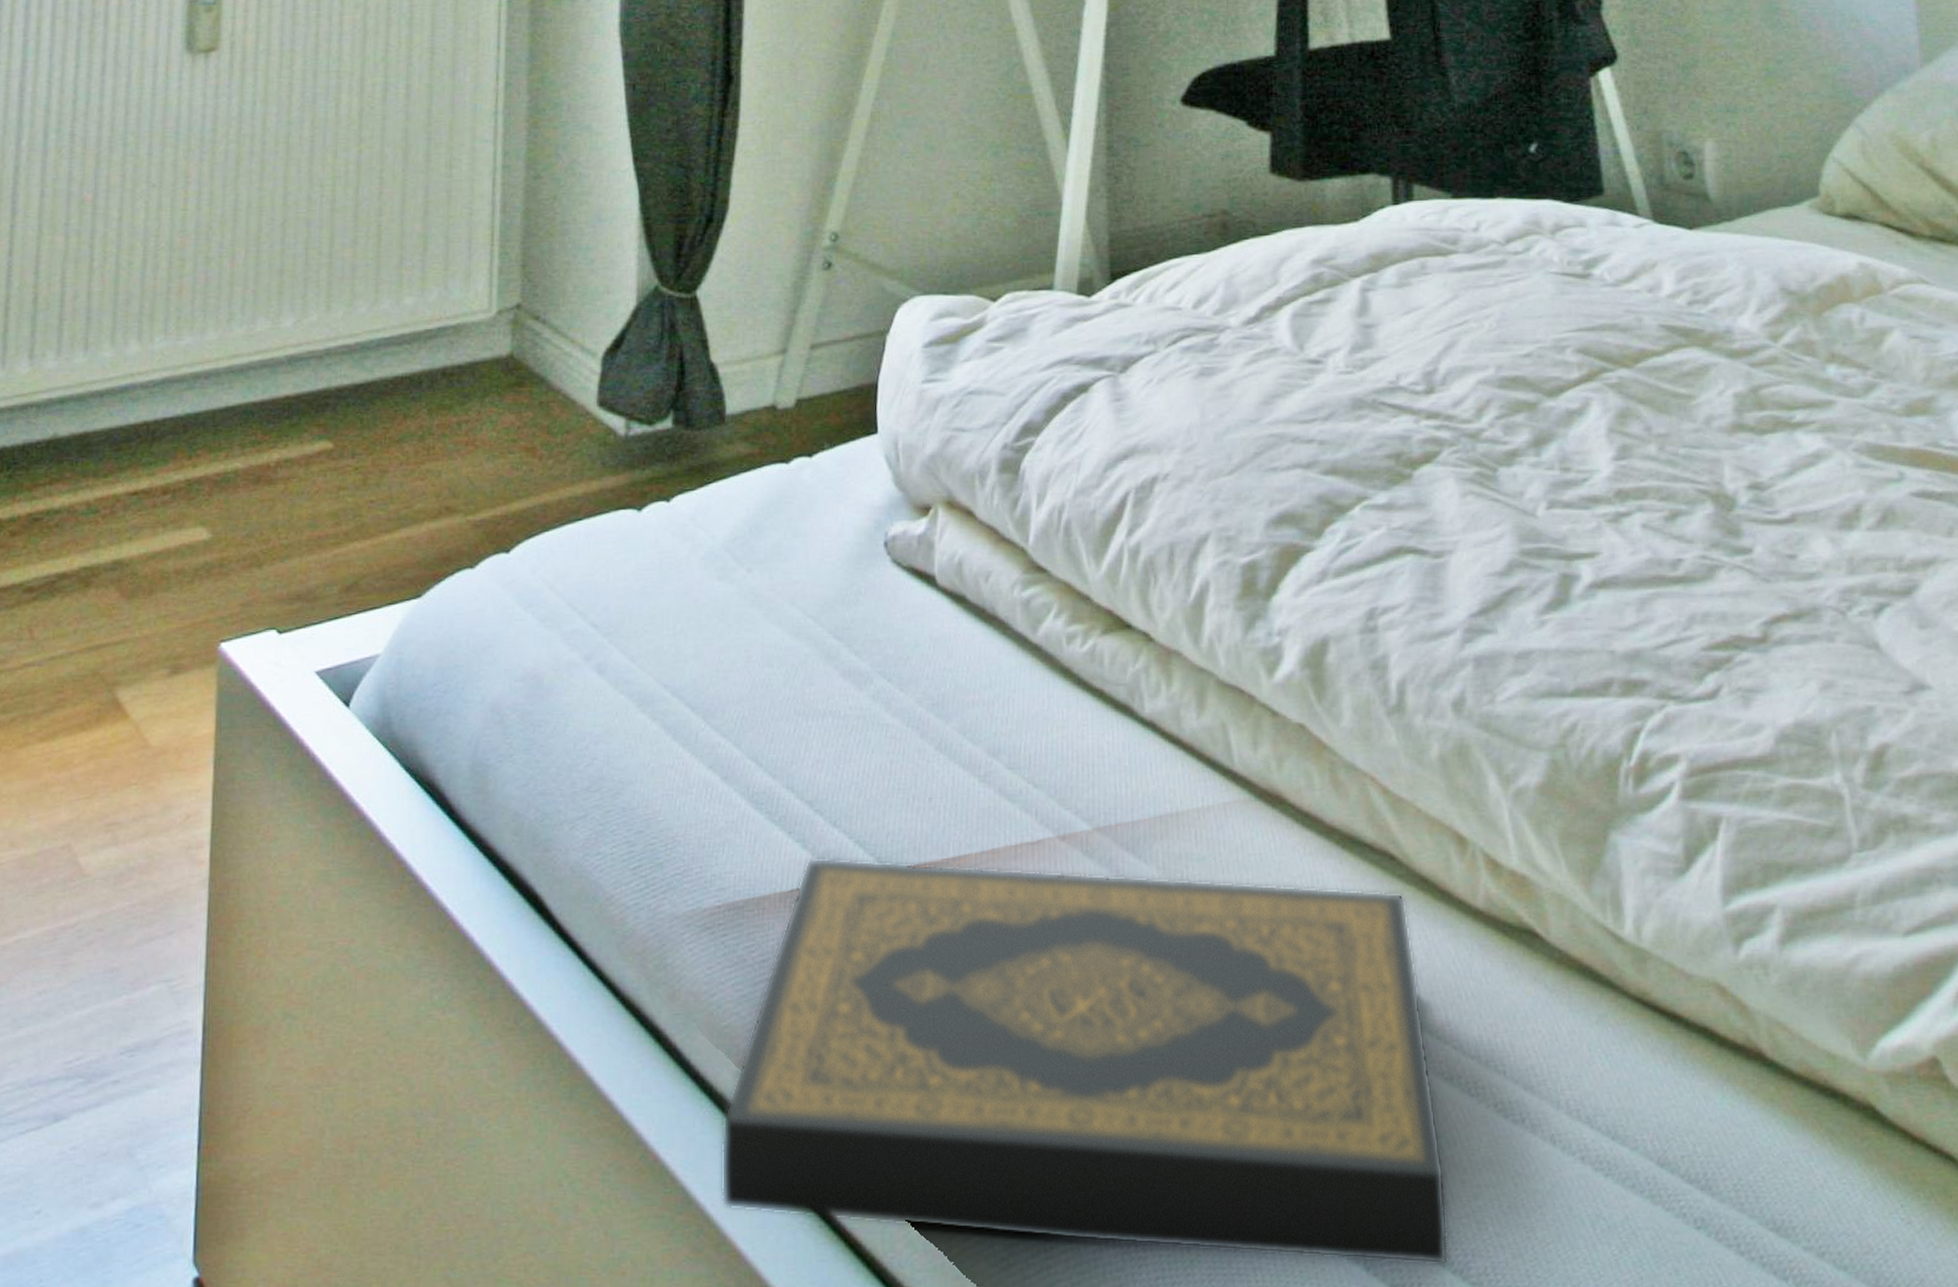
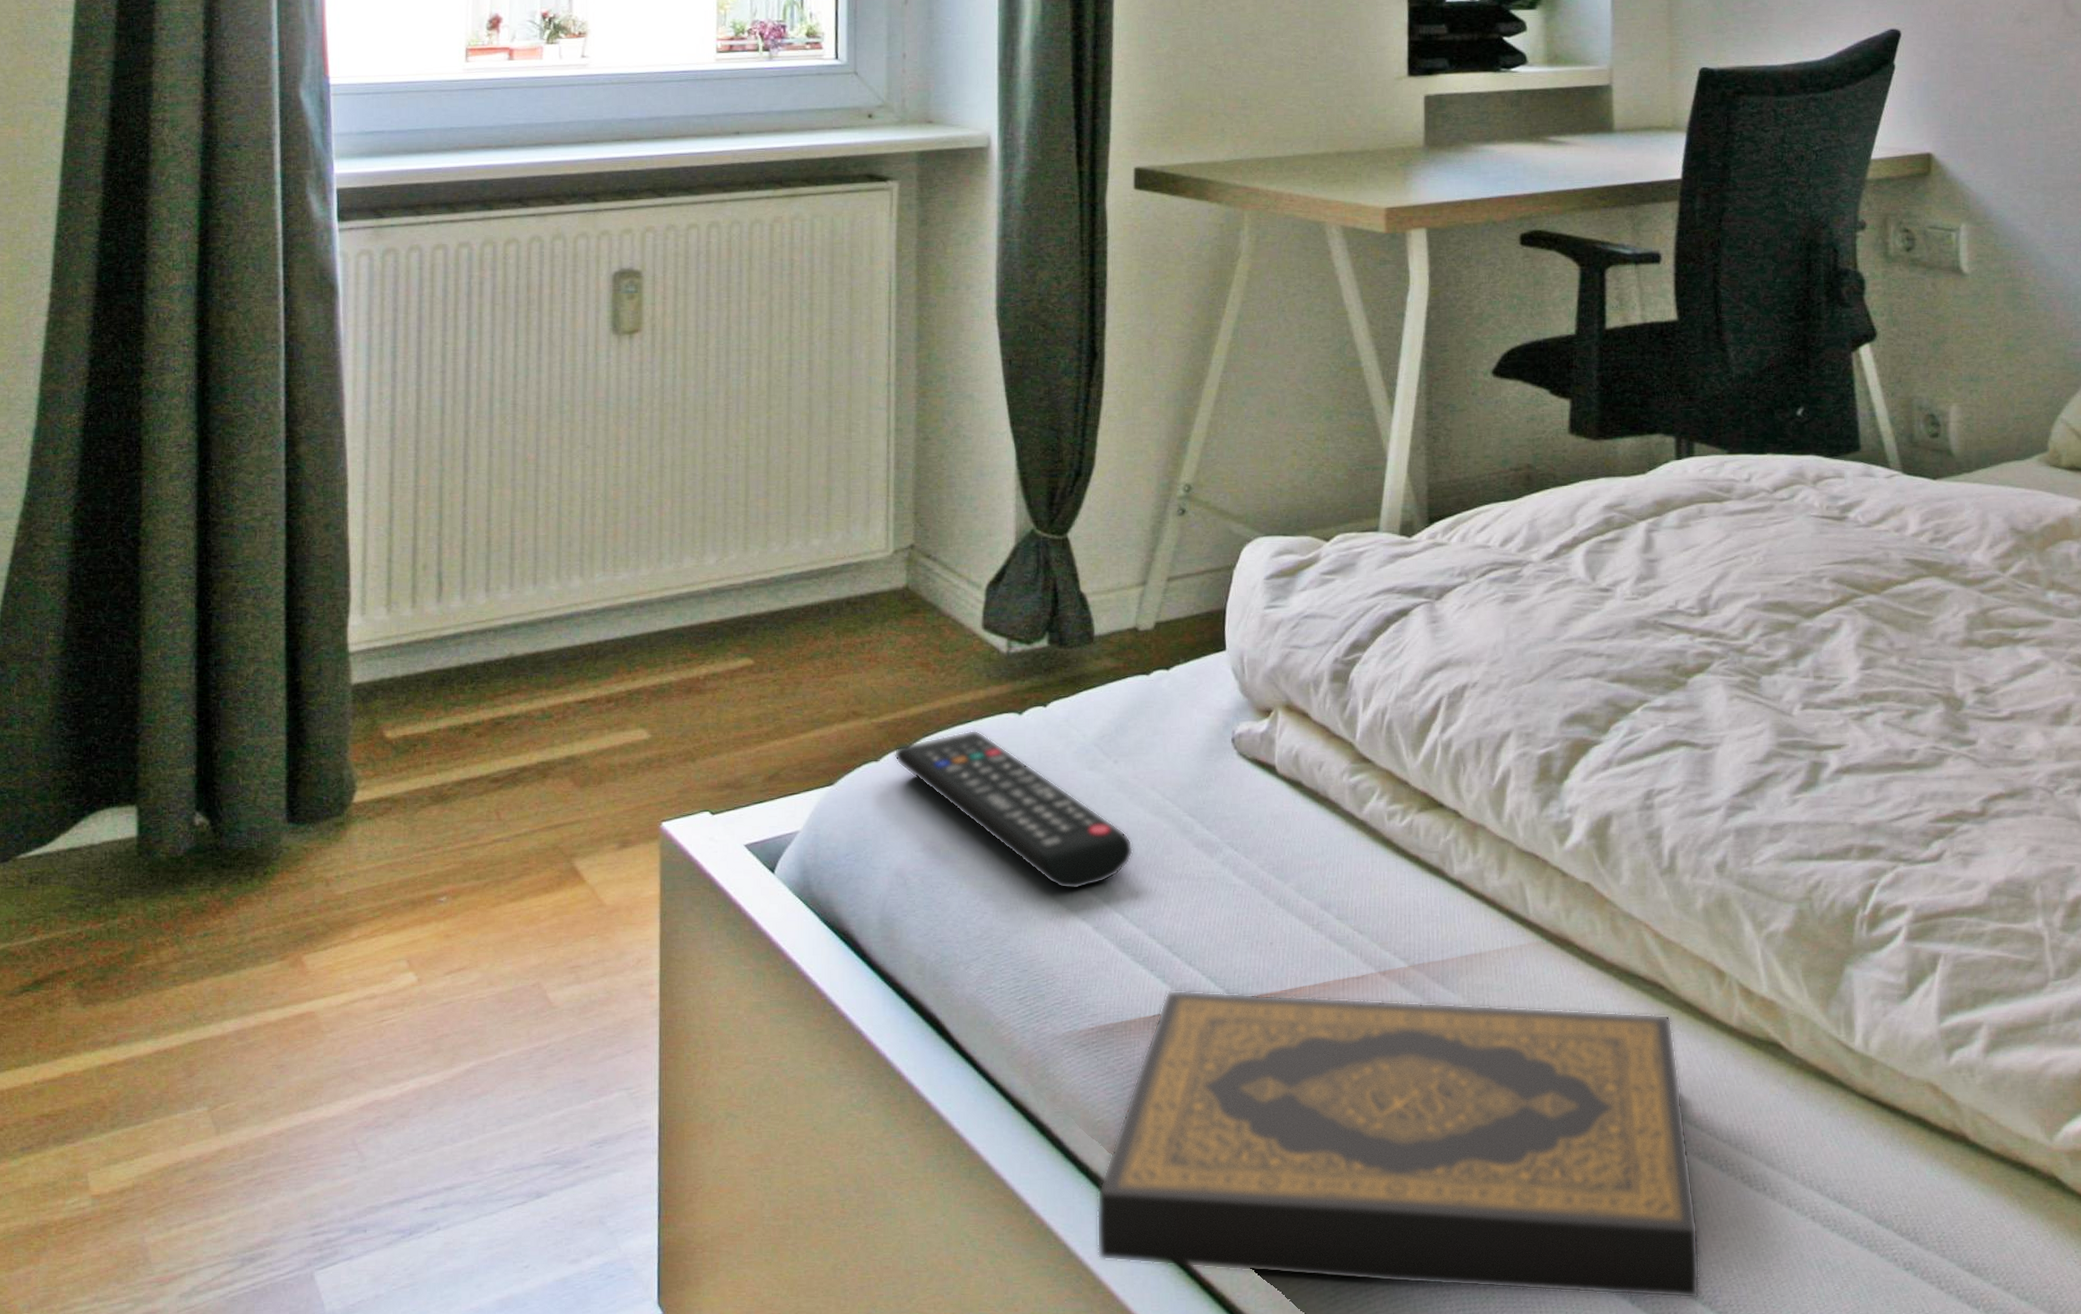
remote control: none [492,530,769,730] -> present [894,730,1134,890]

